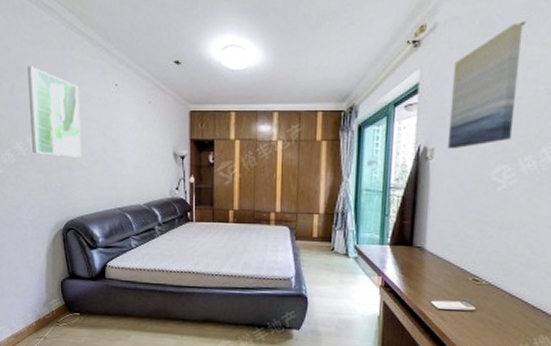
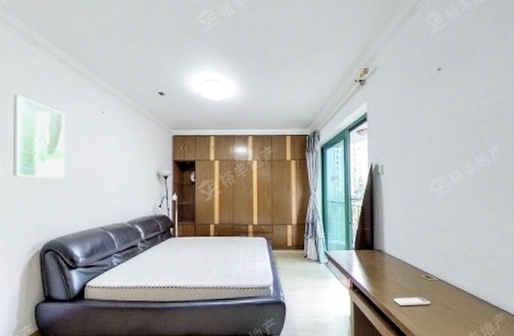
wall art: present [447,23,524,150] -> none [392,69,442,166]

